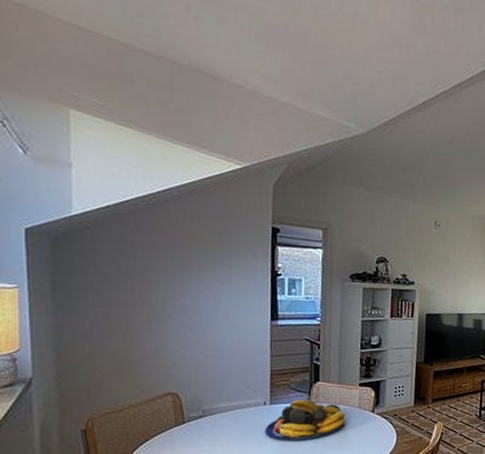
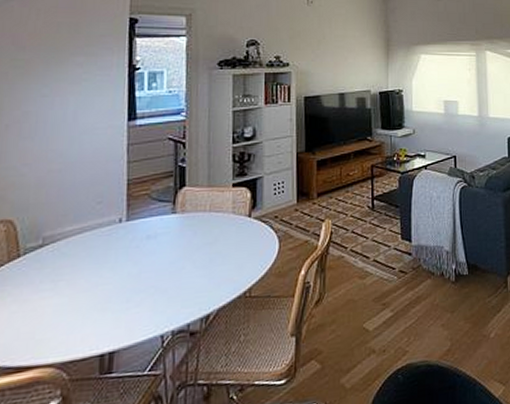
fruit bowl: present [264,399,346,441] -> none [119,210,218,265]

